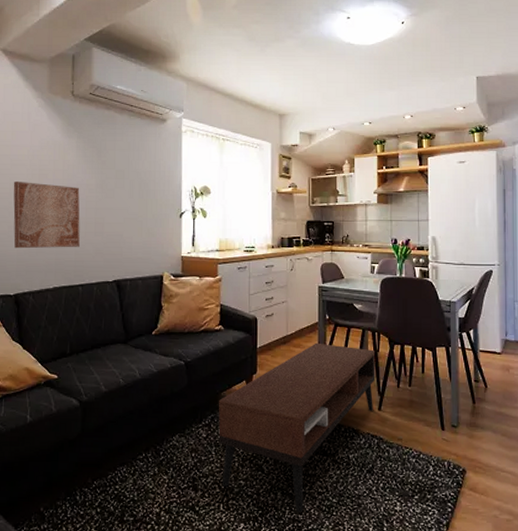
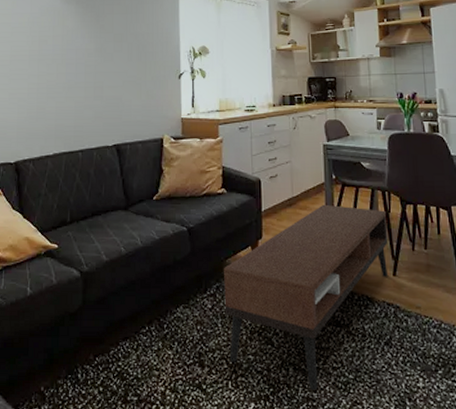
wall art: present [13,182,80,249] -> none [14,48,80,116]

